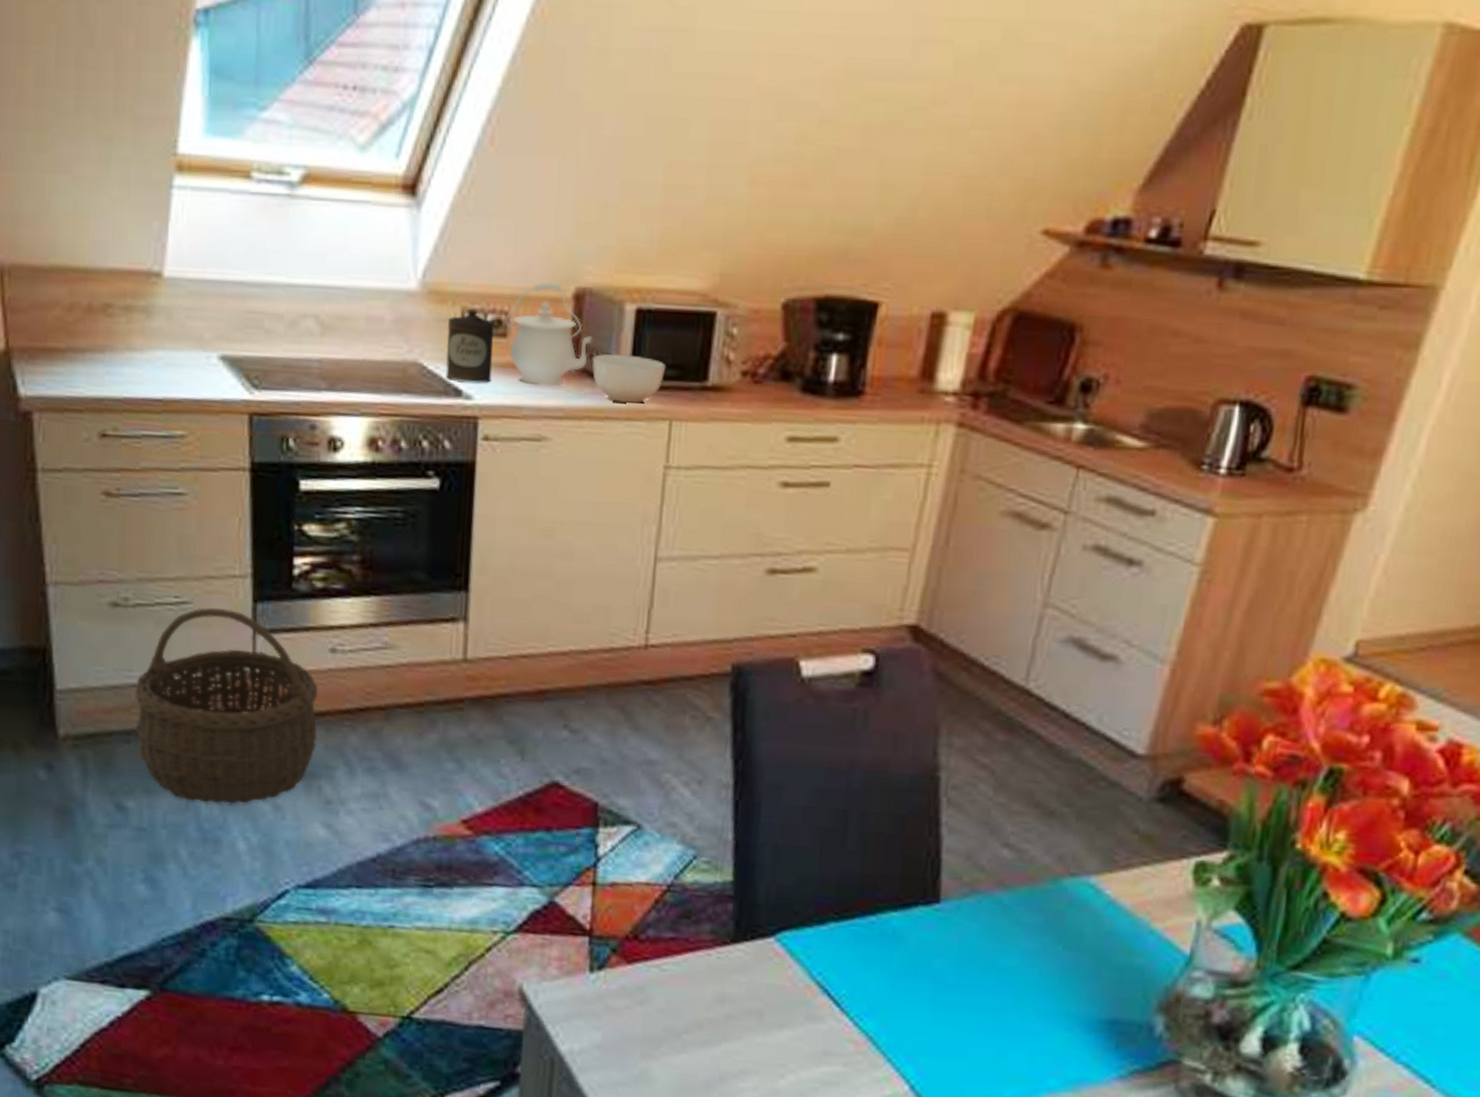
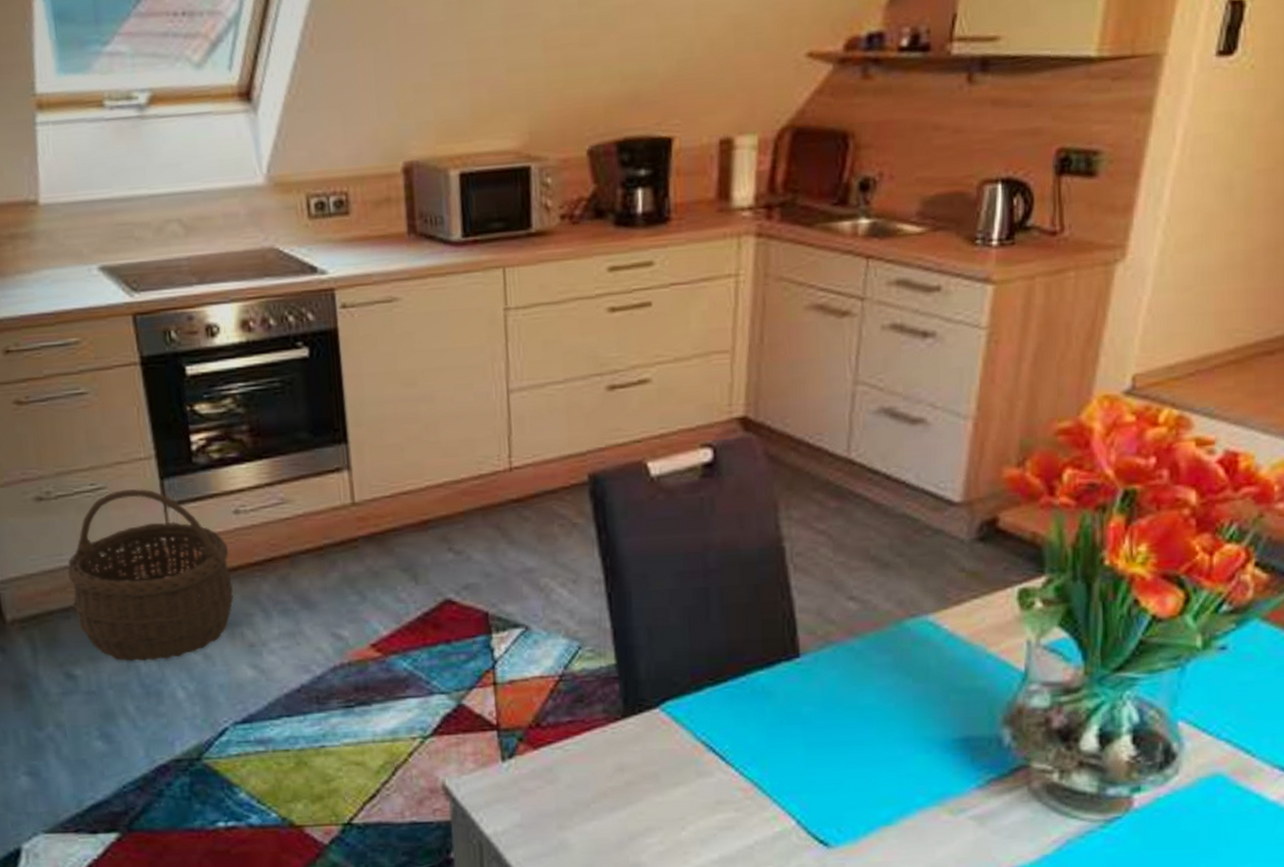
canister: present [446,309,495,384] -> none [295,194,341,260]
teapot: present [503,281,592,387] -> none [344,160,425,254]
bowl: present [592,353,667,404] -> none [427,214,494,258]

